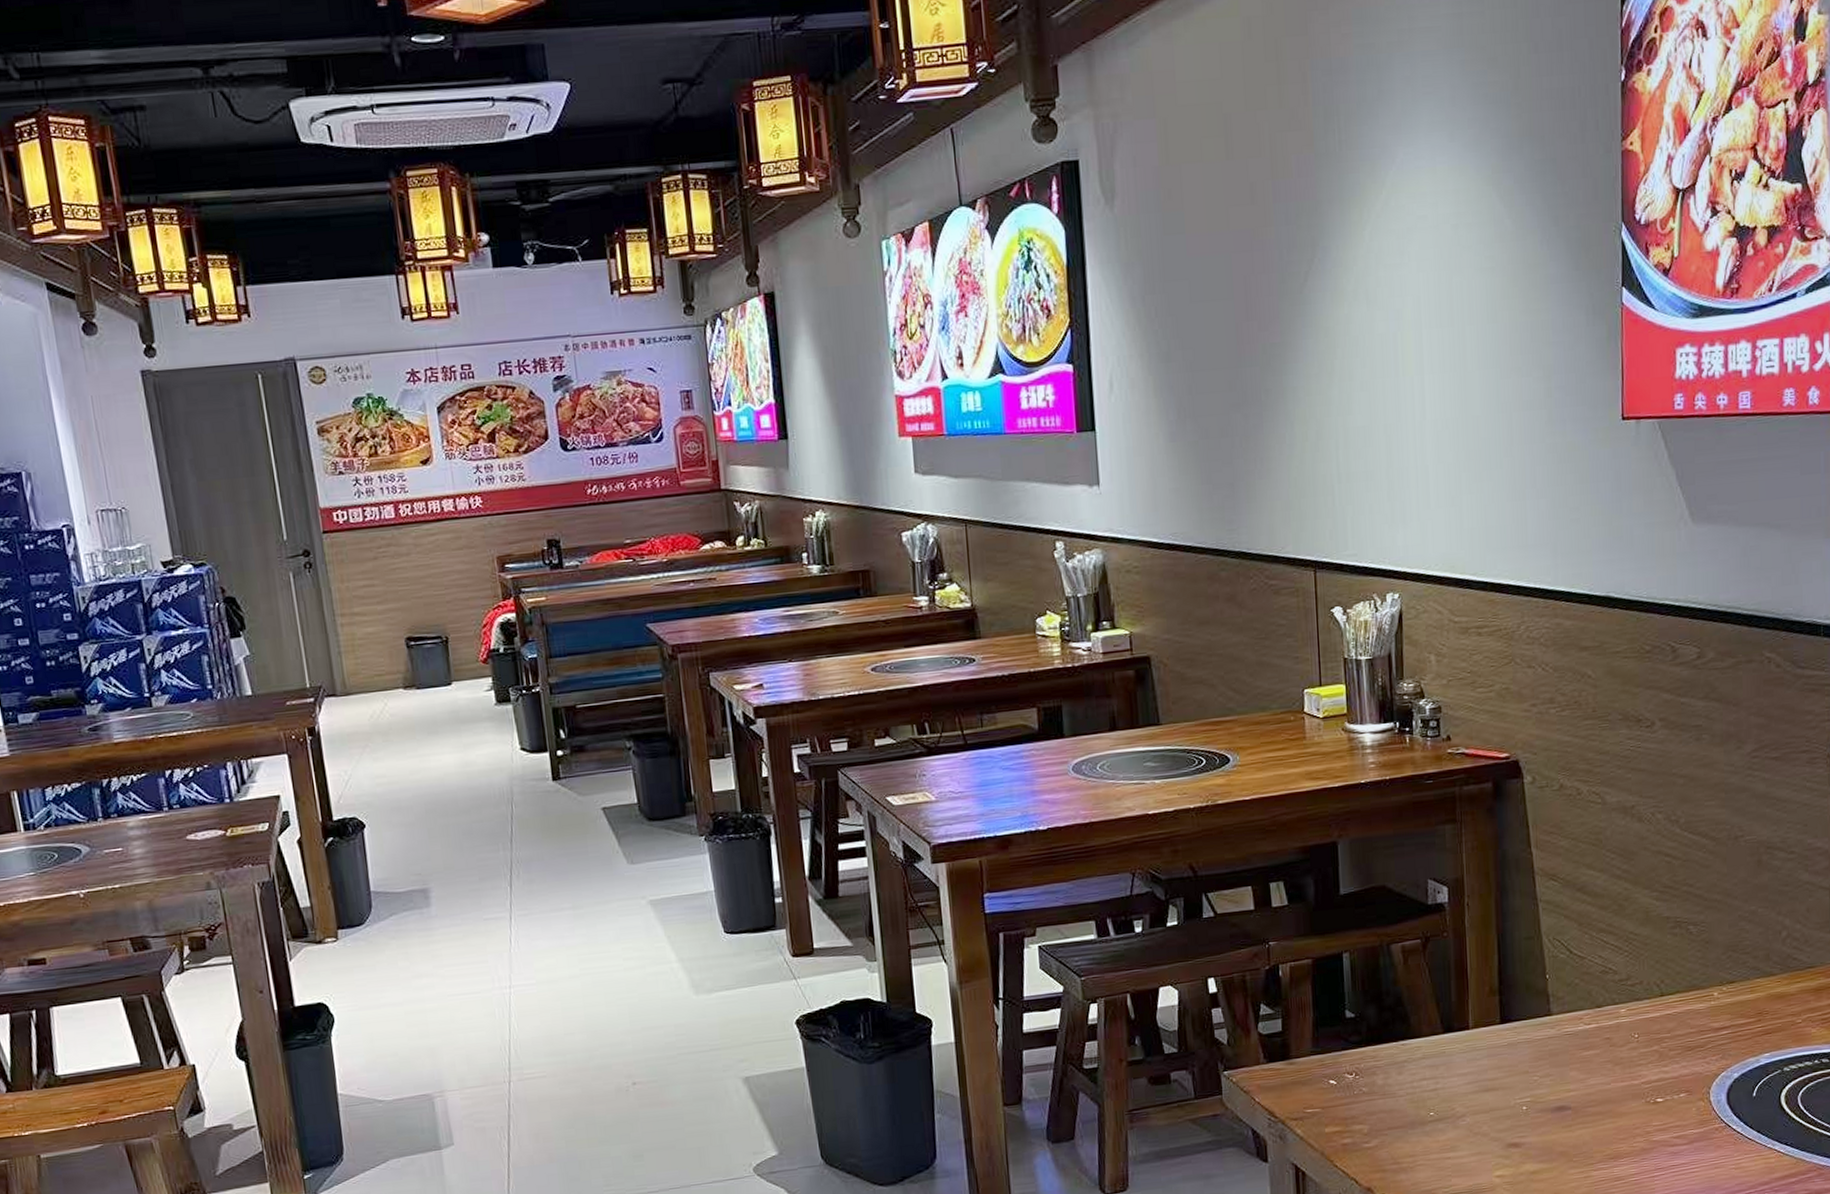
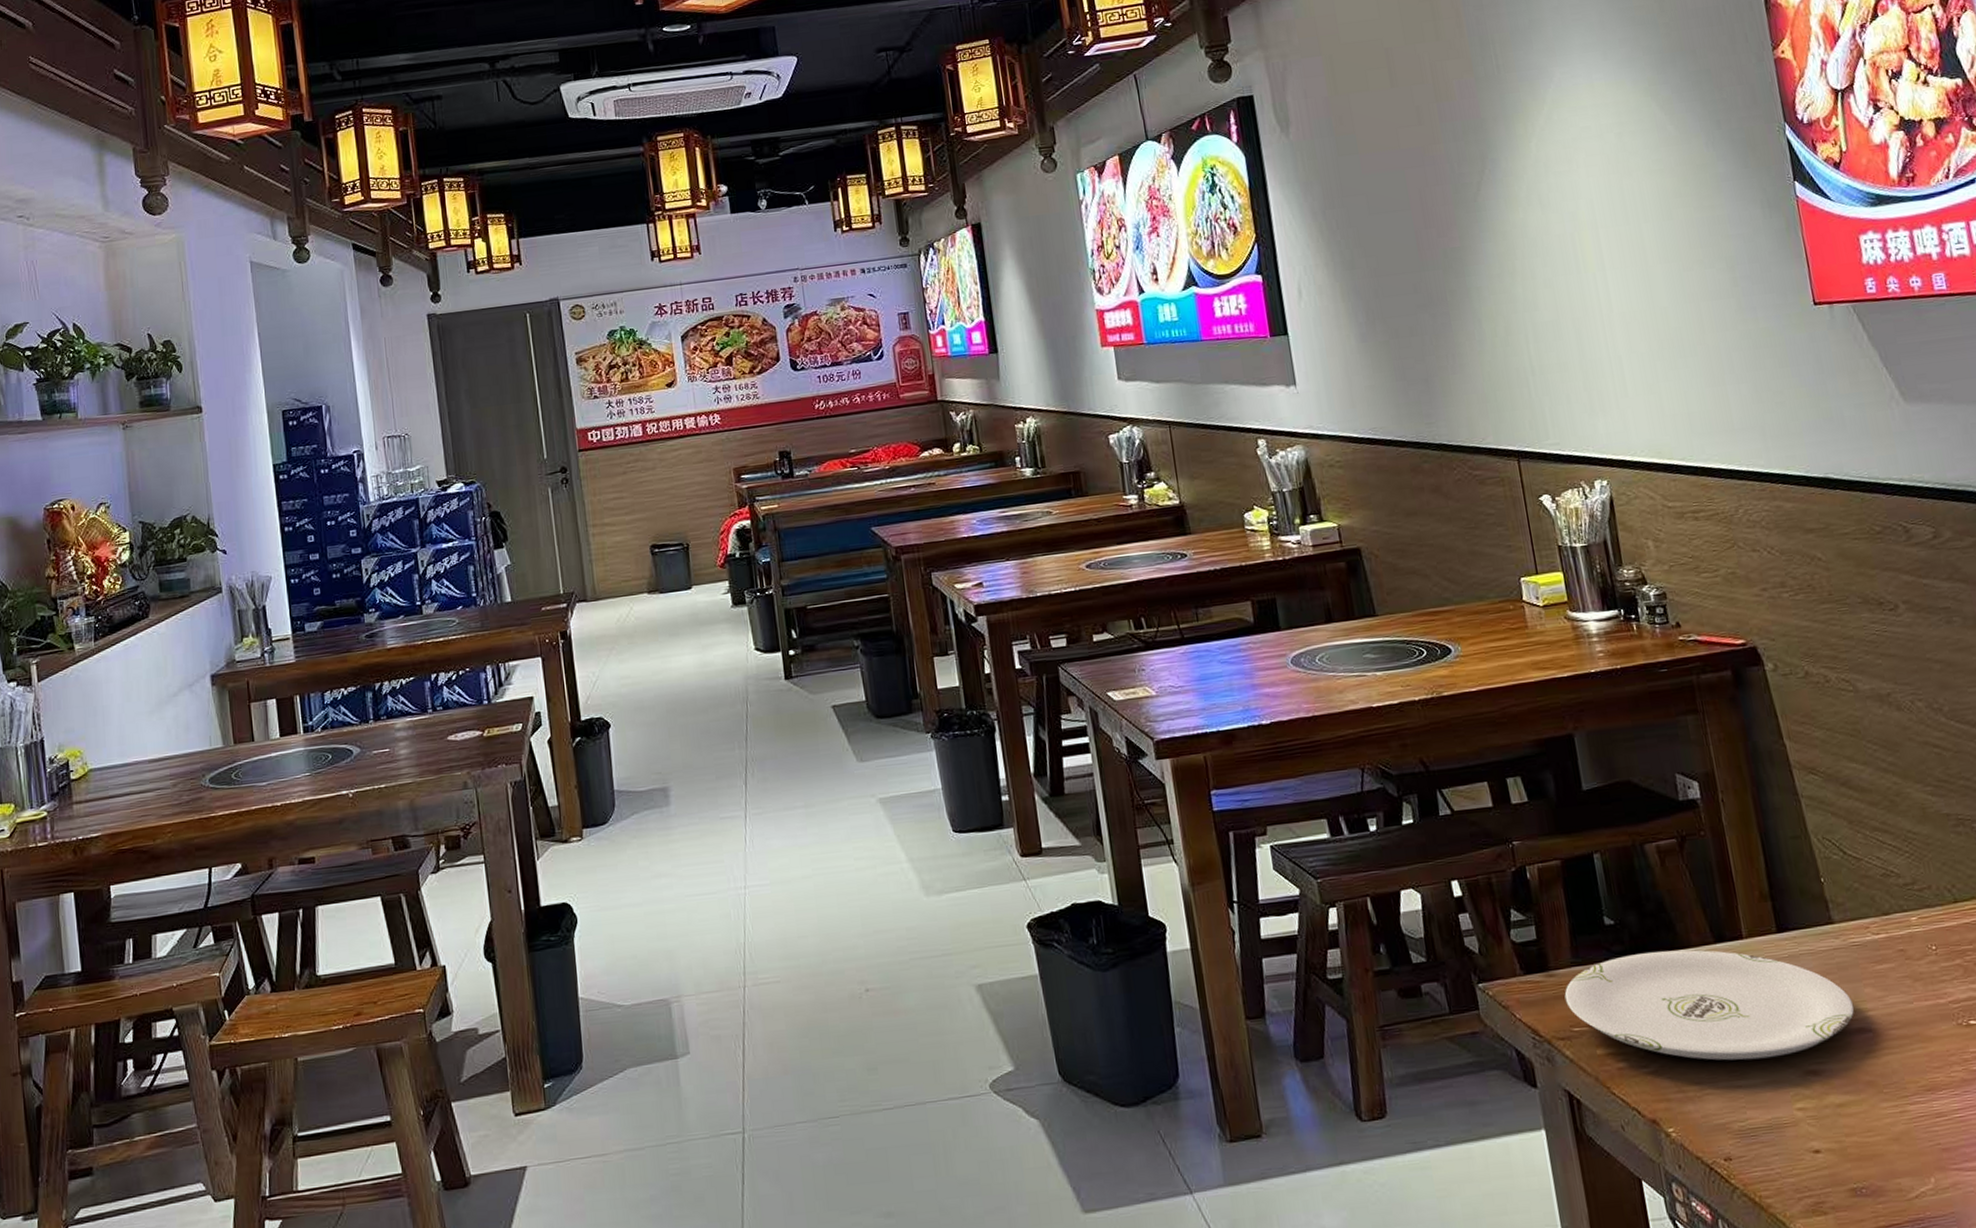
plate: none [1302,1039,1559,1136] -> present [1564,950,1854,1061]

